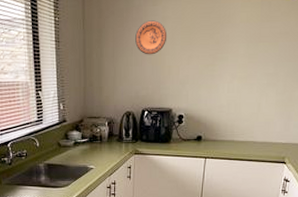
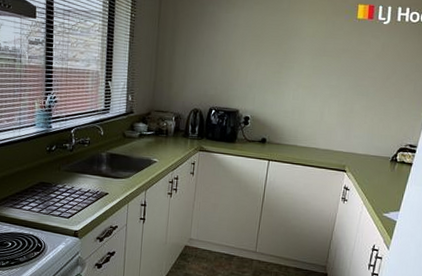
decorative plate: present [135,20,167,55] -> none [207,26,238,58]

